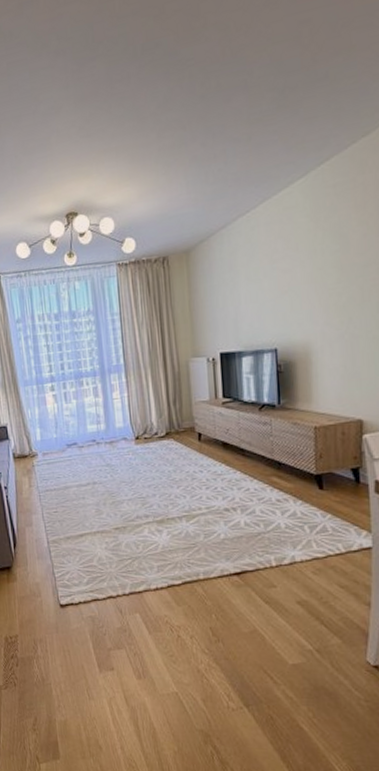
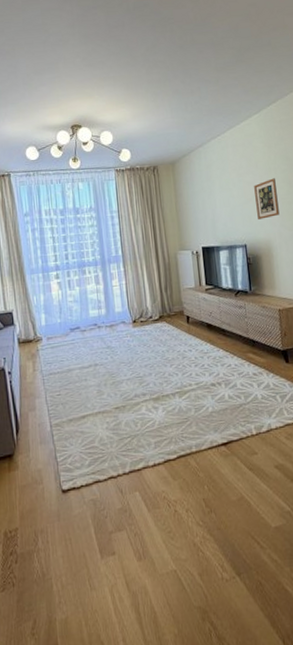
picture frame: none [292,263,324,317] -> present [254,178,280,219]

